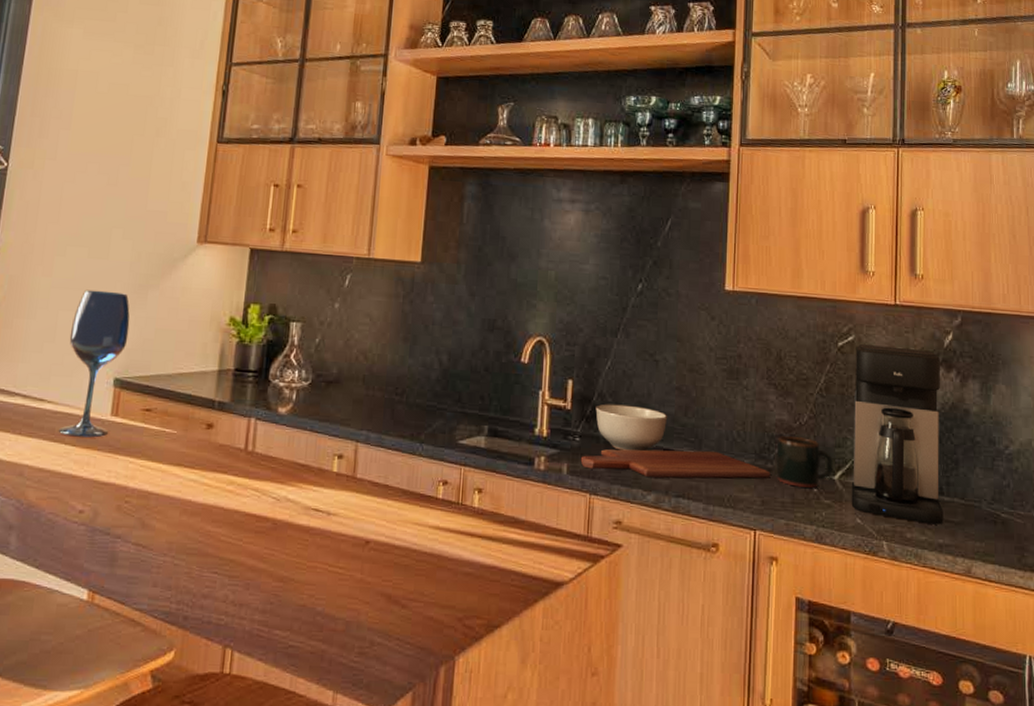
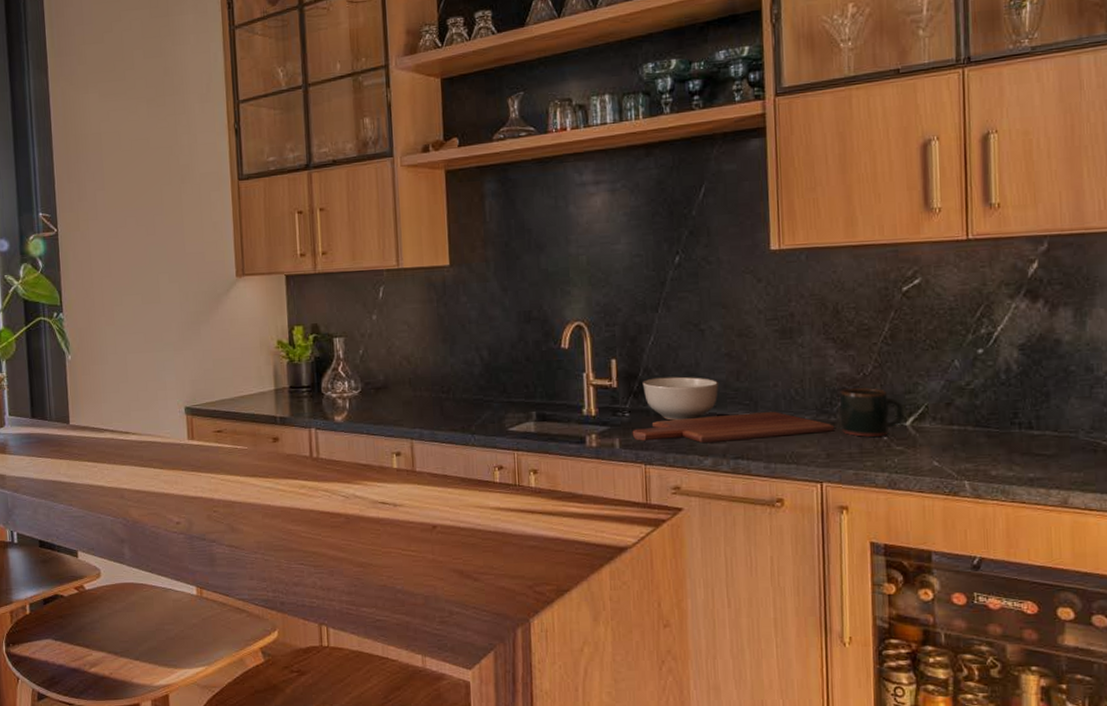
wineglass: present [58,289,130,439] -> none [139,331,191,462]
coffee maker: present [851,344,943,525] -> none [923,283,1034,460]

